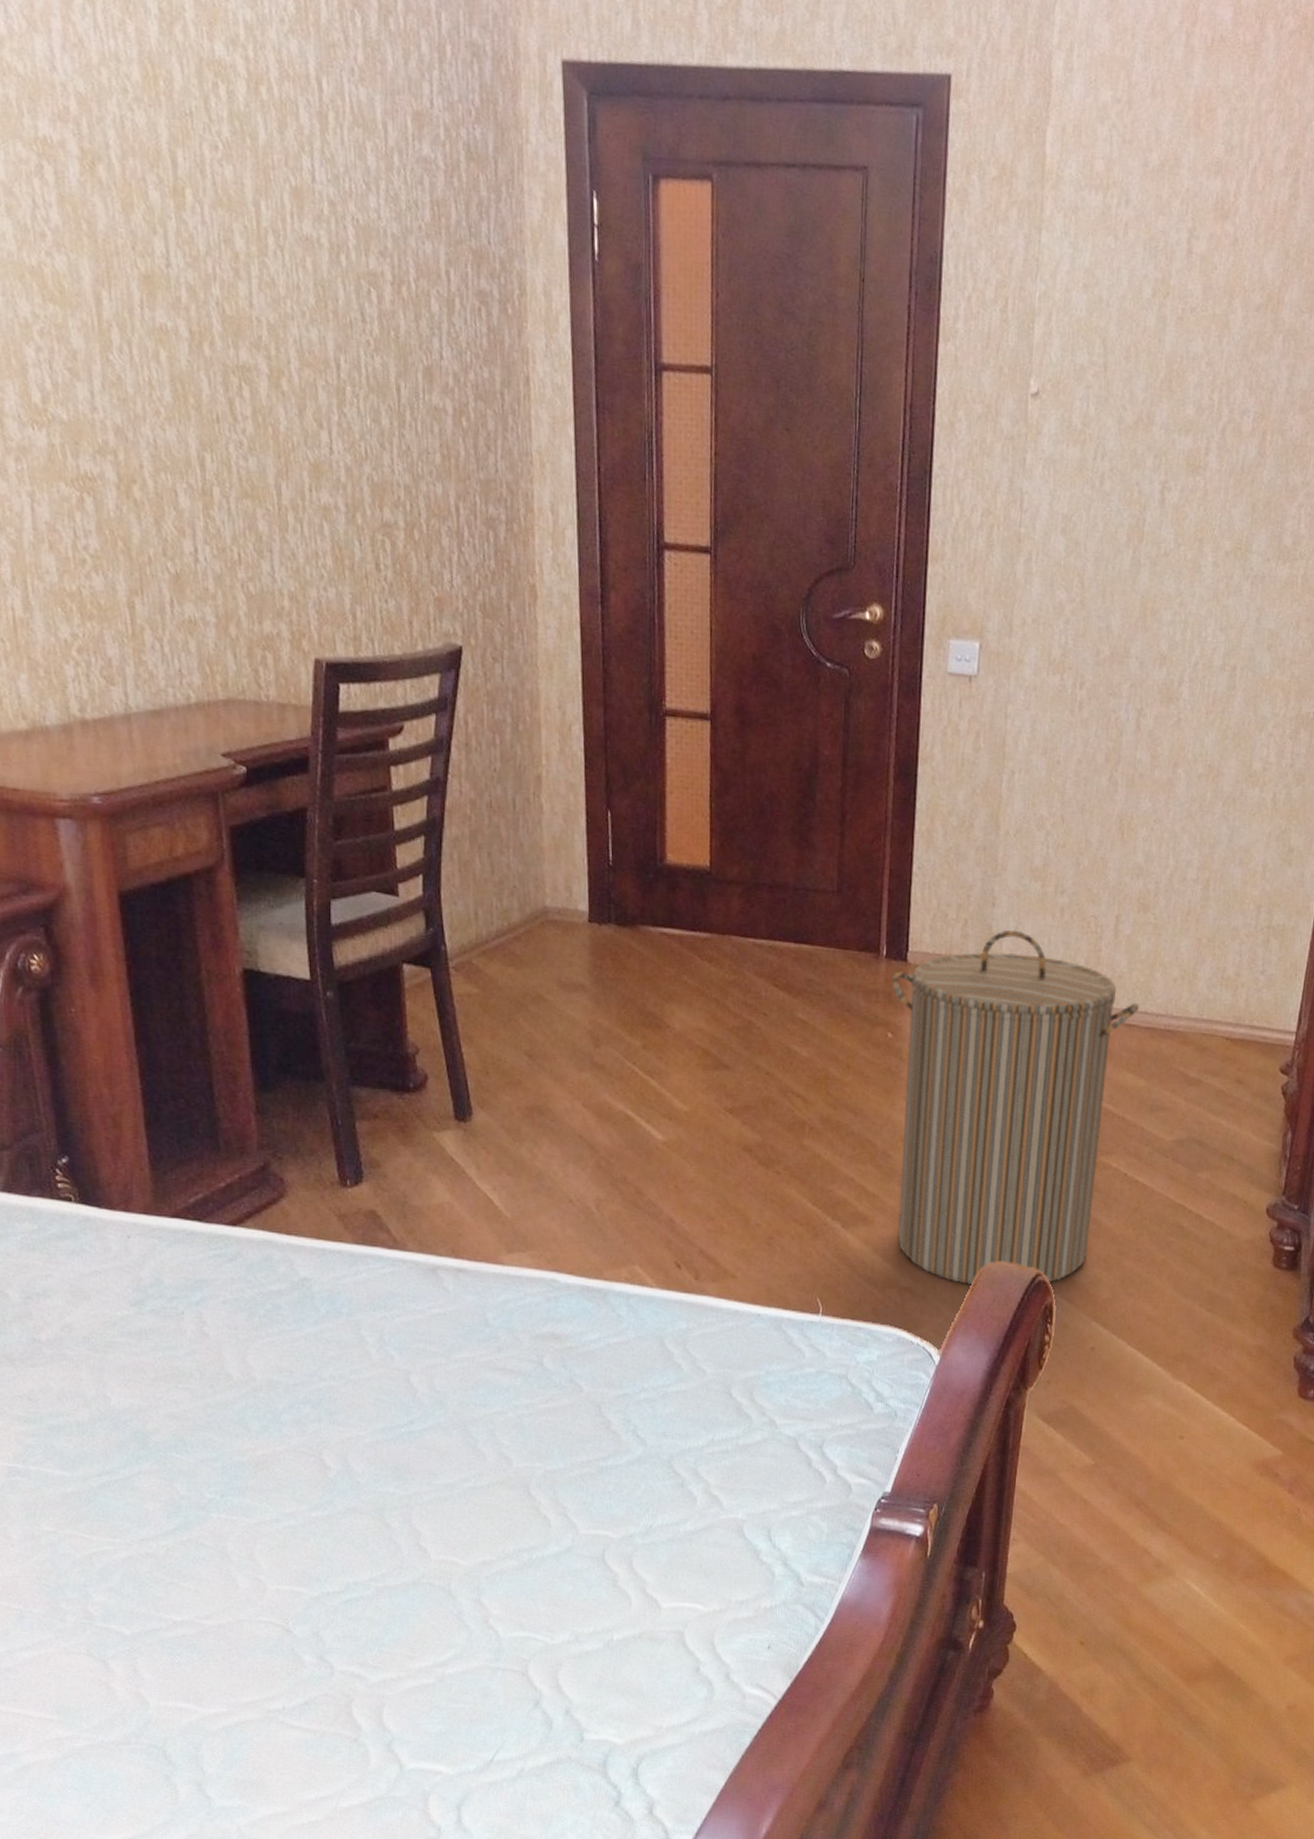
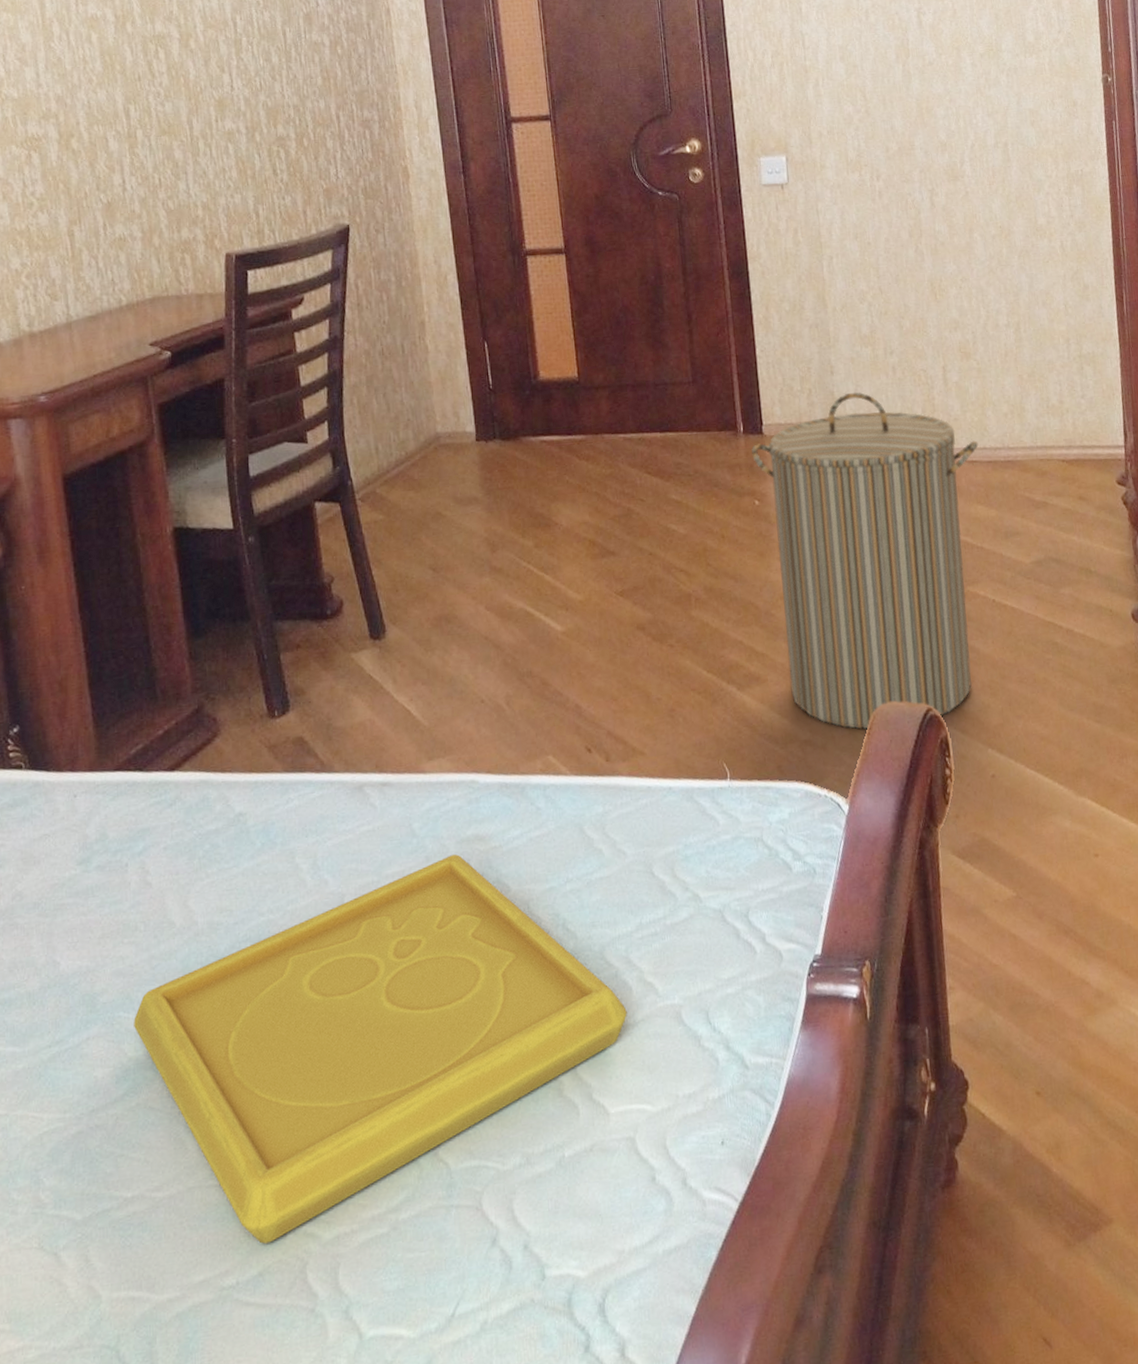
serving tray: none [187,1349,689,1678] -> present [134,854,627,1244]

